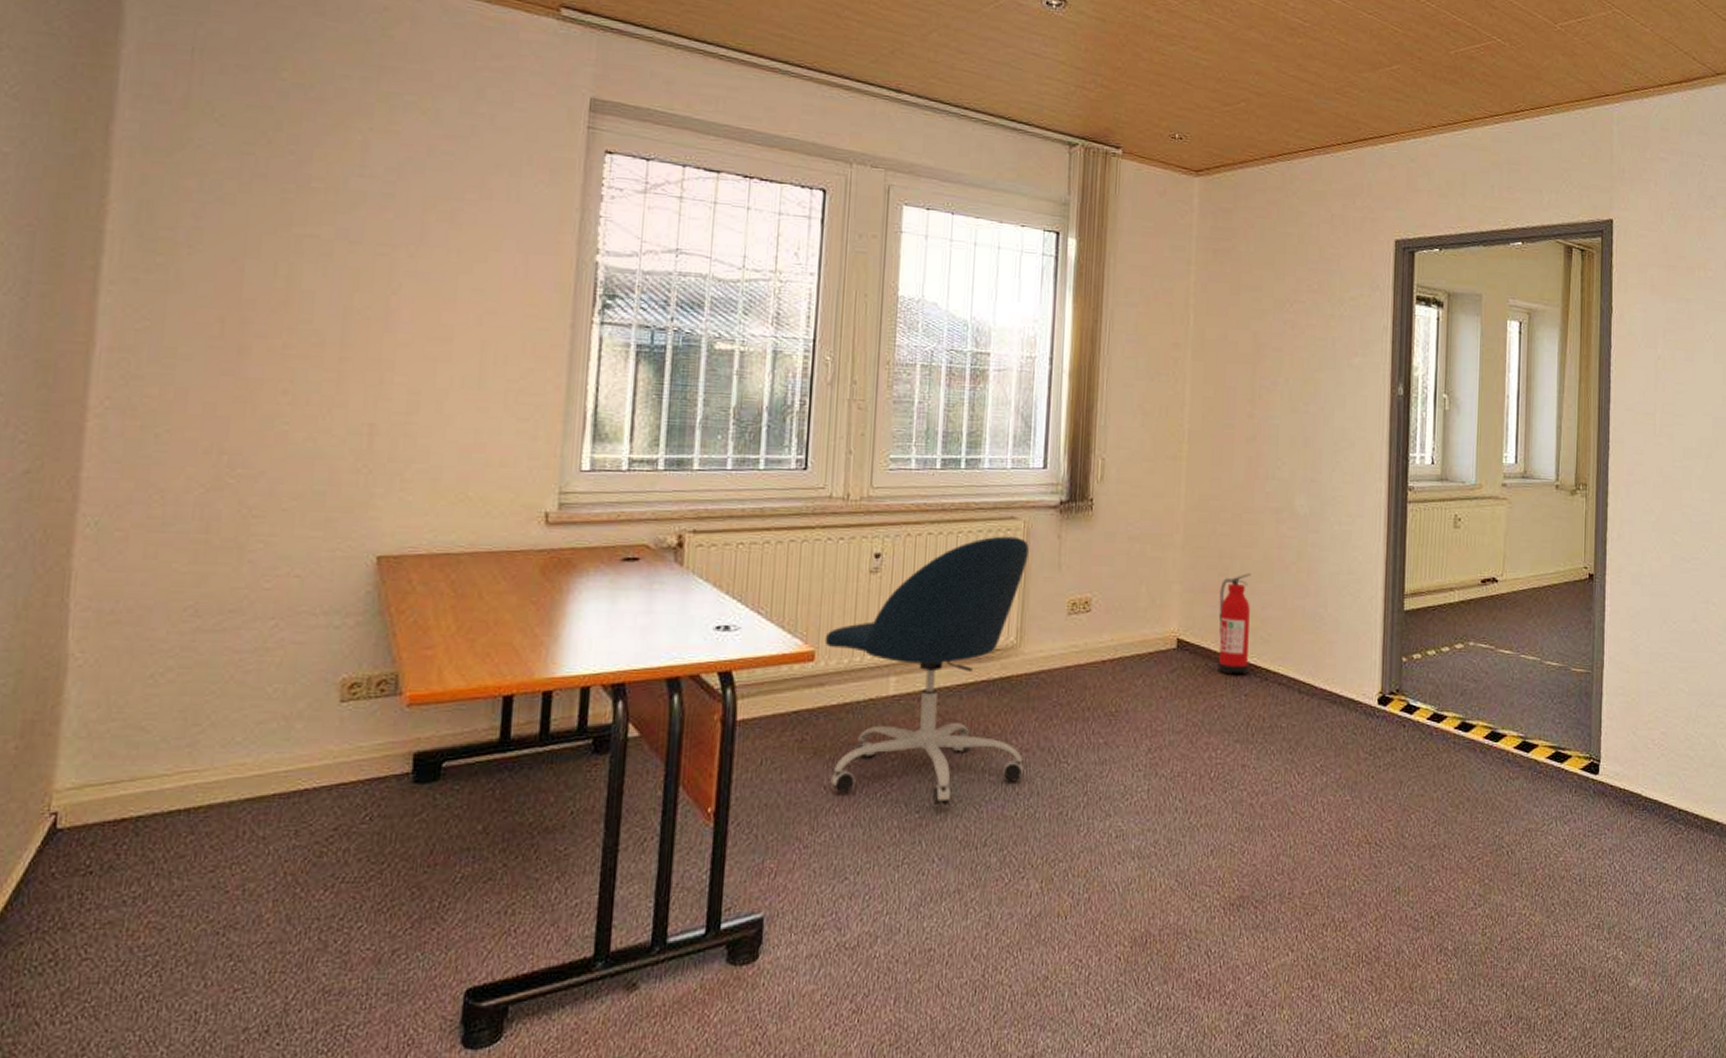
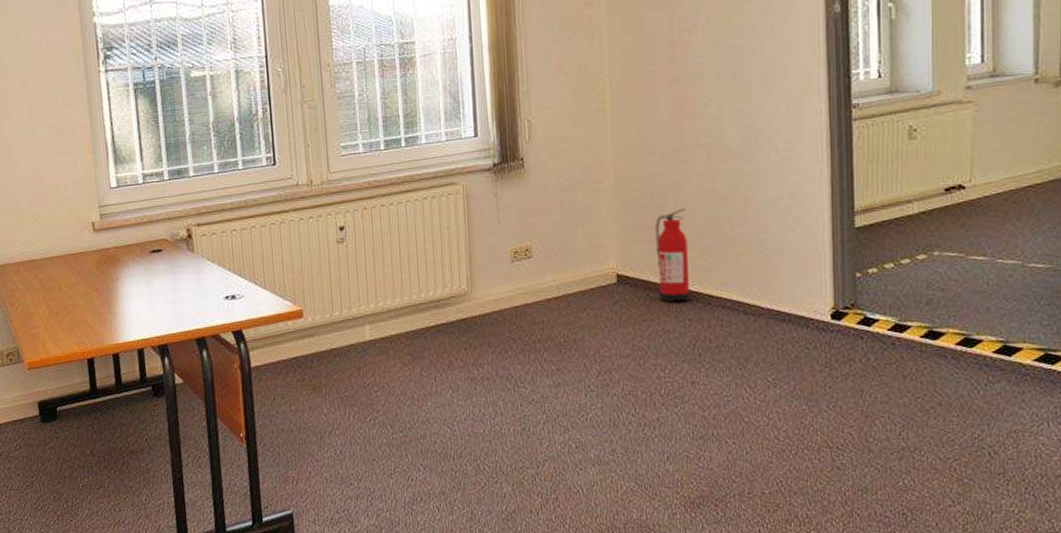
office chair: present [824,536,1029,806] -> none [309,199,486,427]

